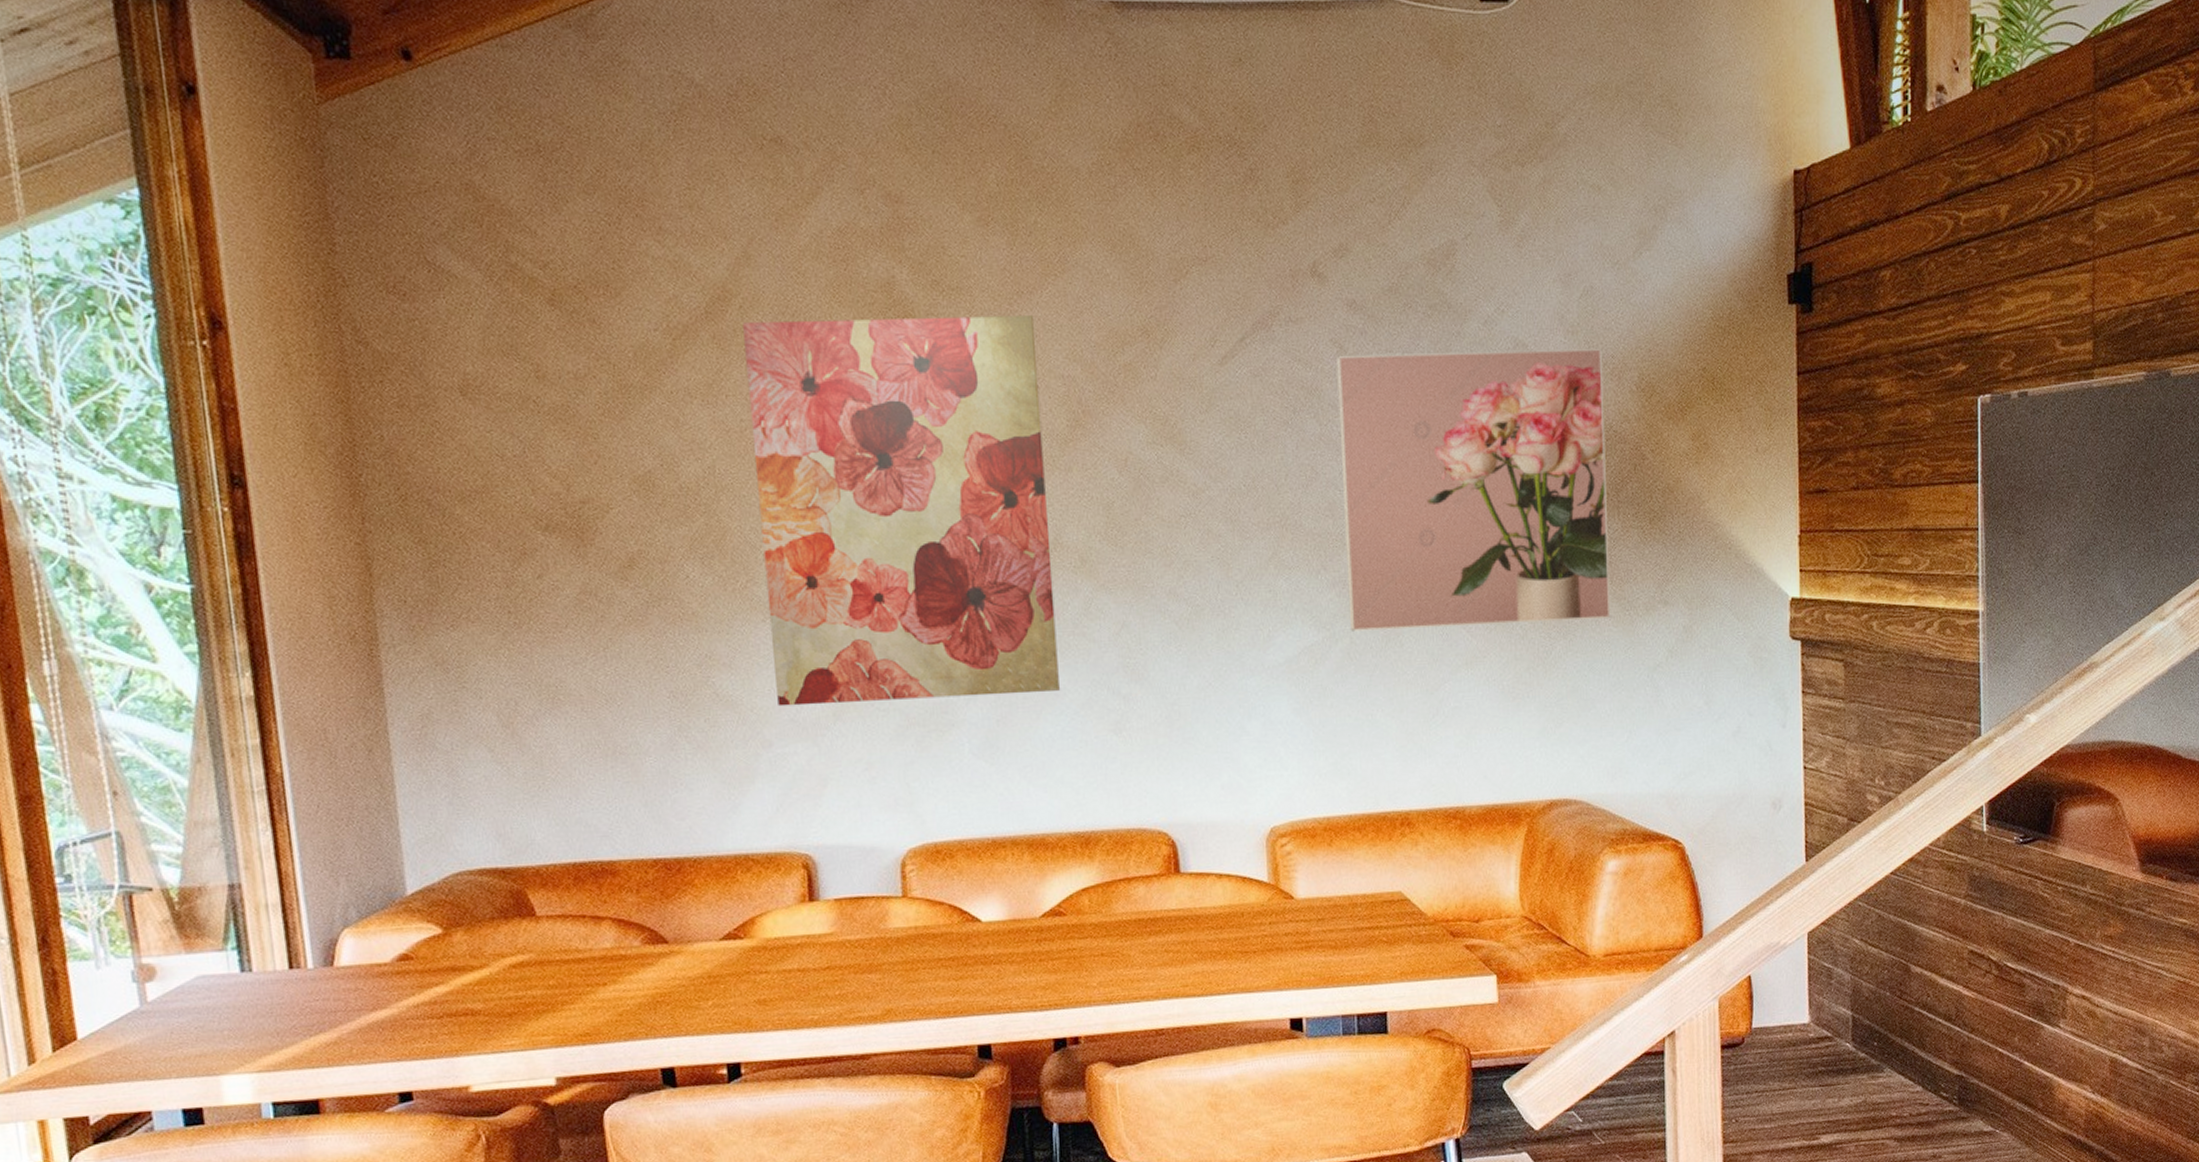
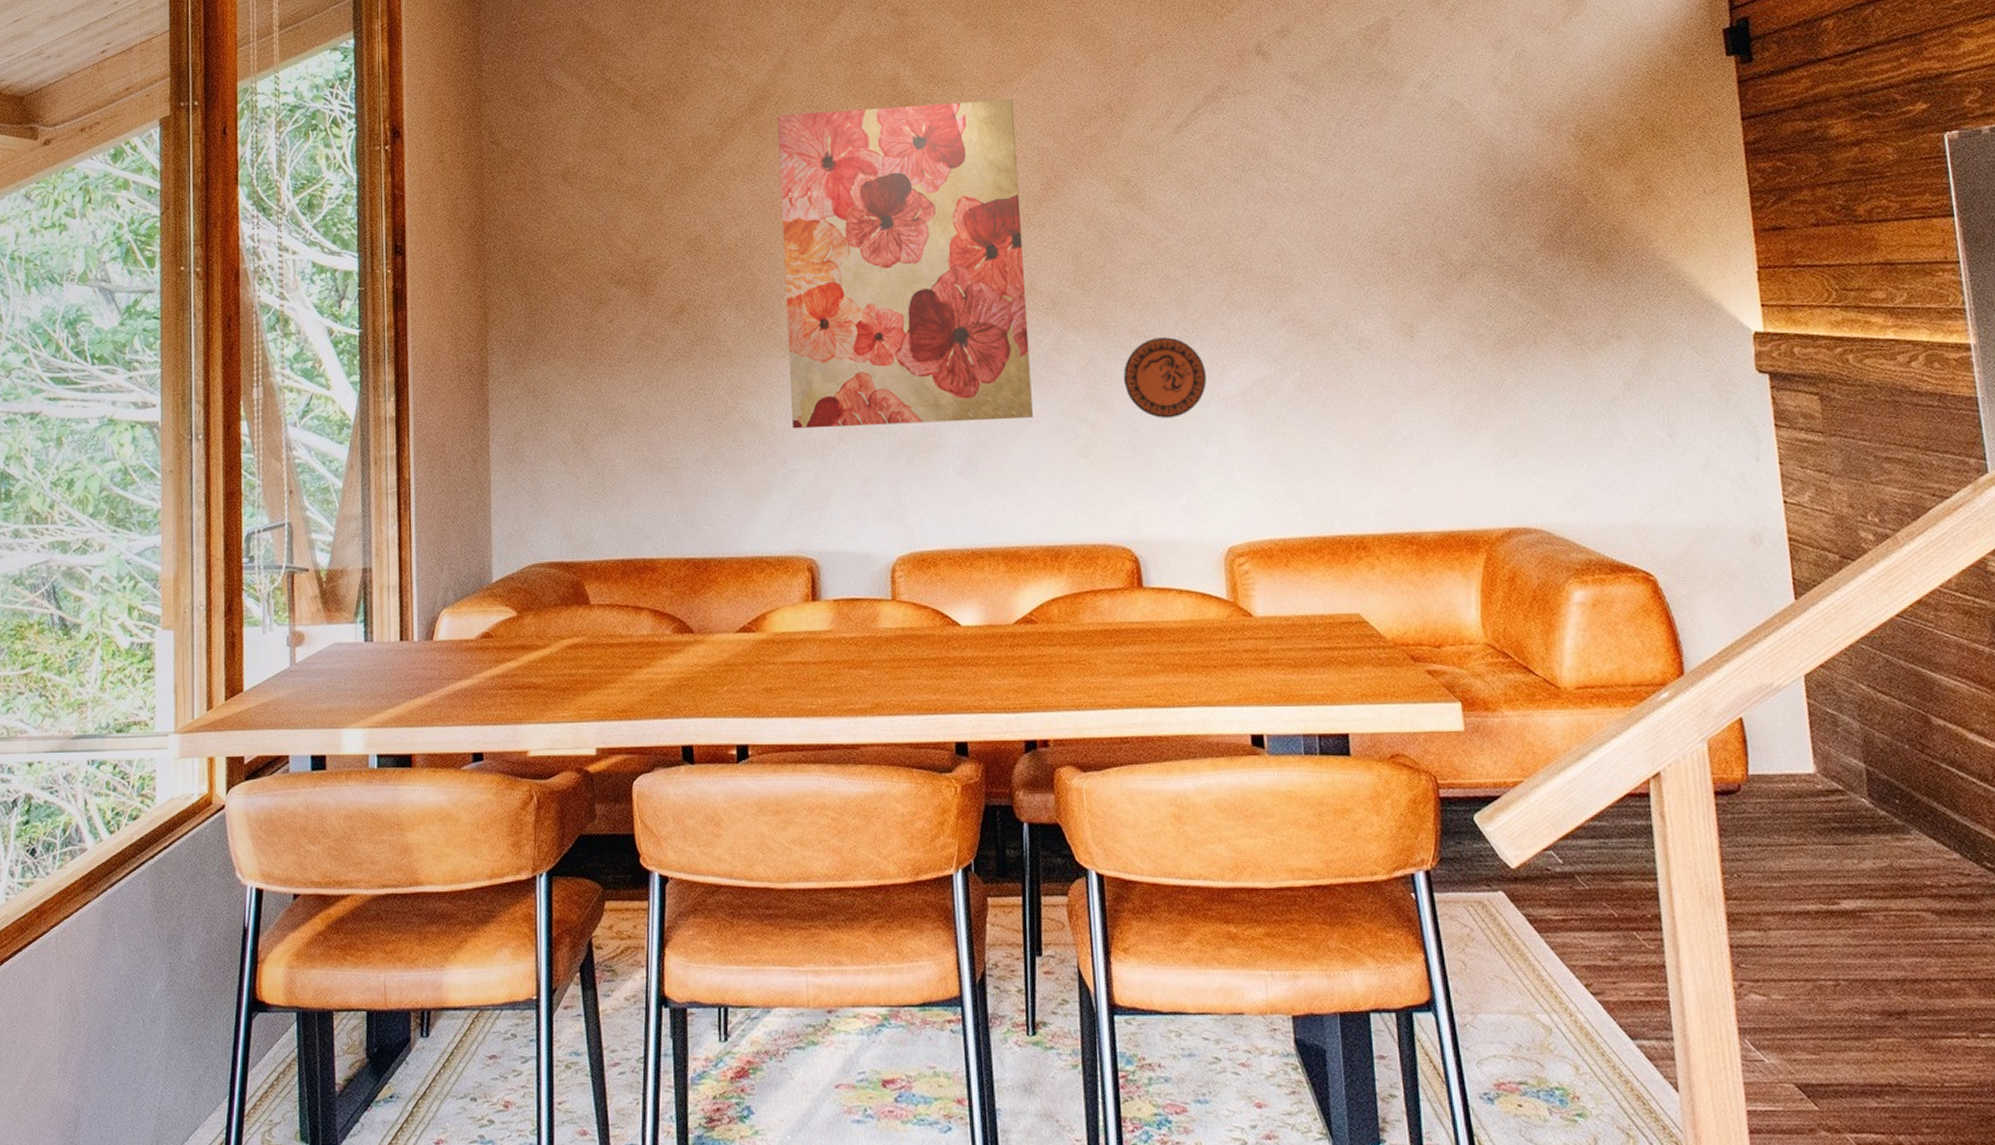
decorative plate: none [1161,600,1251,690] -> present [1124,337,1207,418]
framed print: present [1336,348,1611,632] -> none [1281,103,1562,365]

